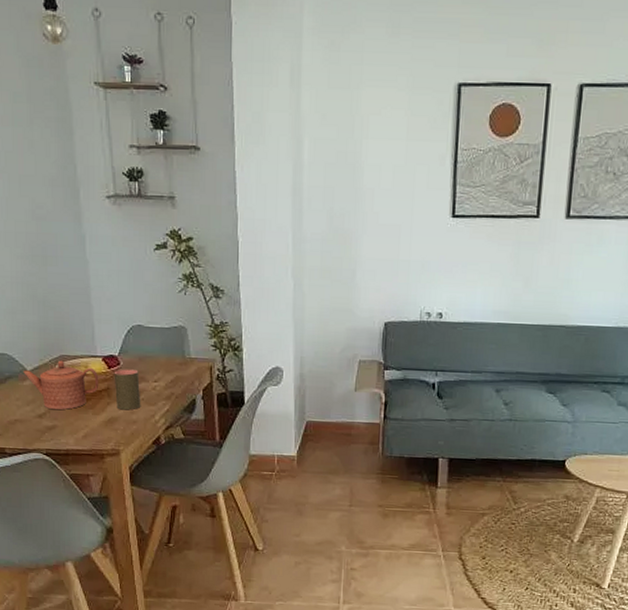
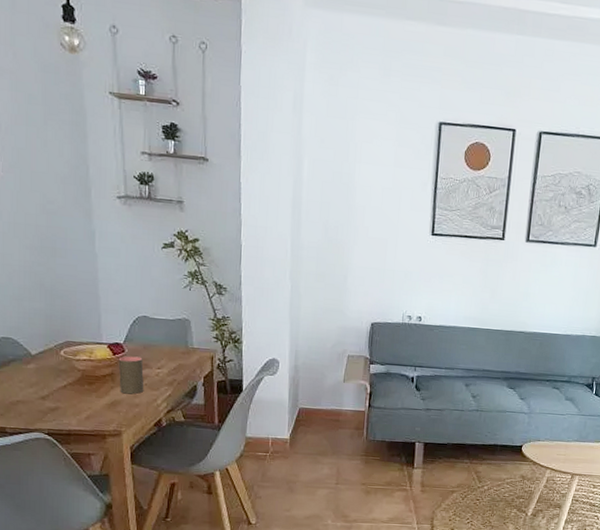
teapot: present [23,360,99,410] -> none [28,346,104,392]

